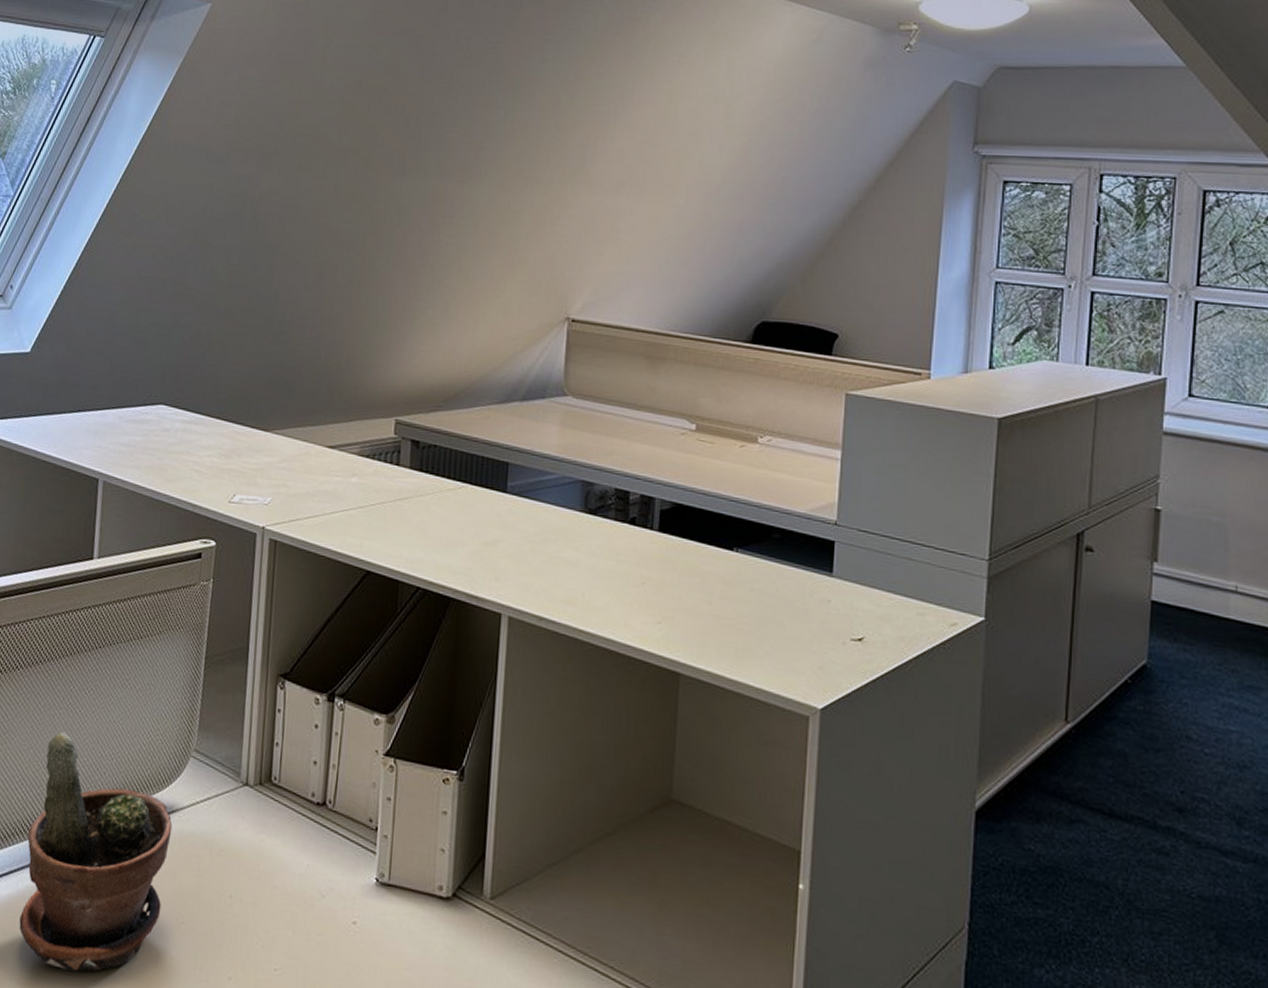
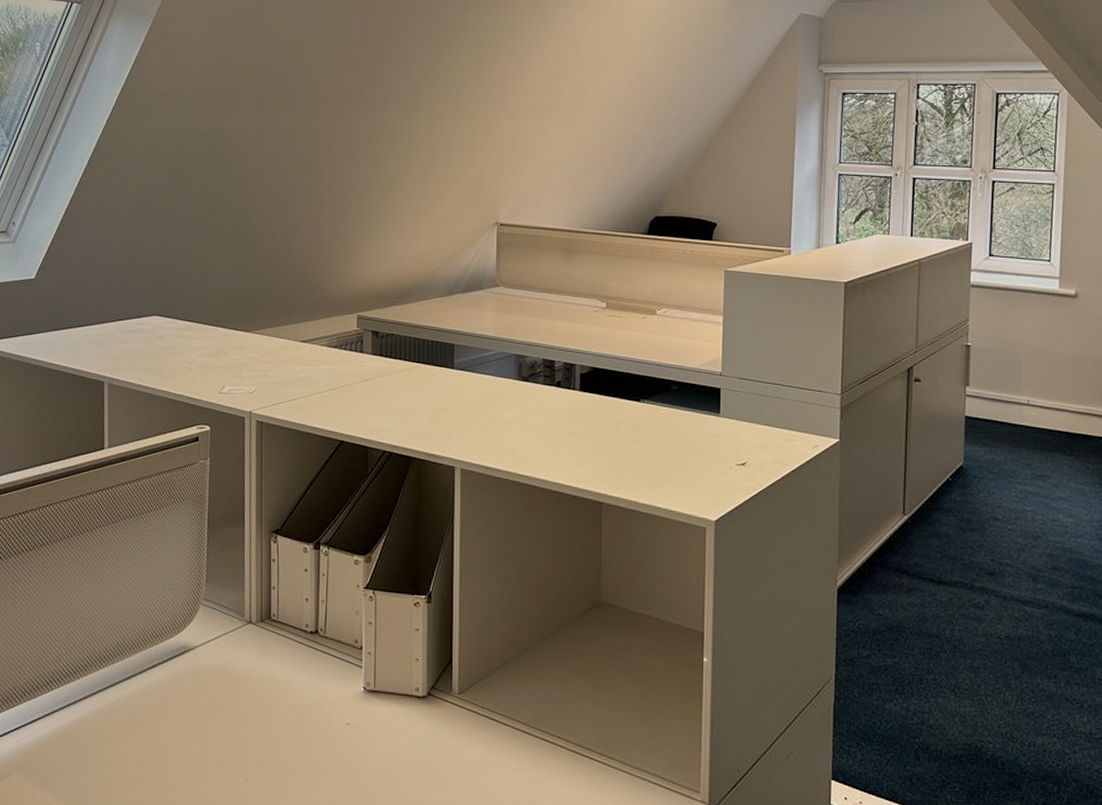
potted plant: present [19,732,173,972] -> none [62,594,189,787]

